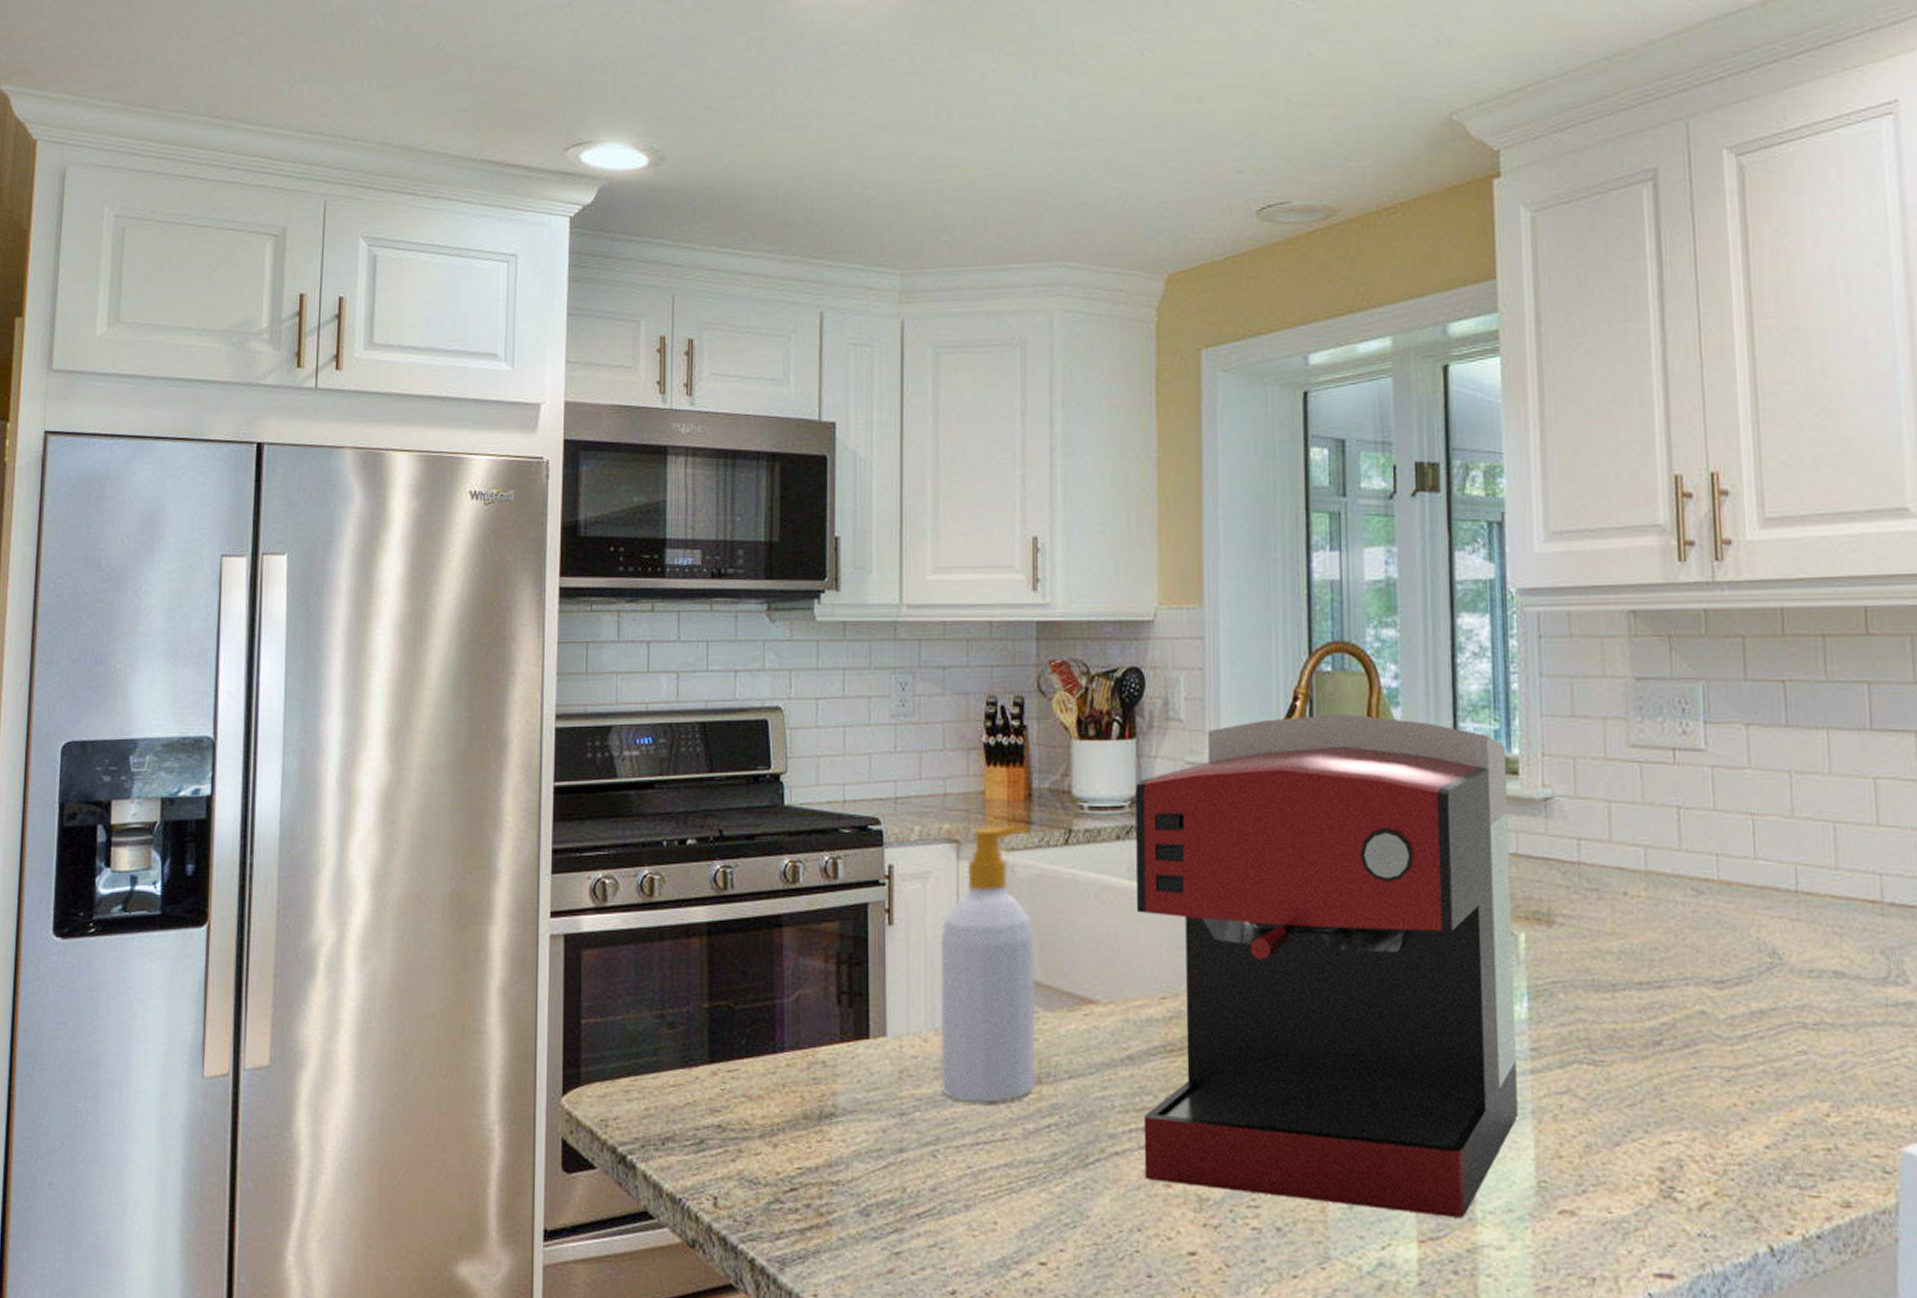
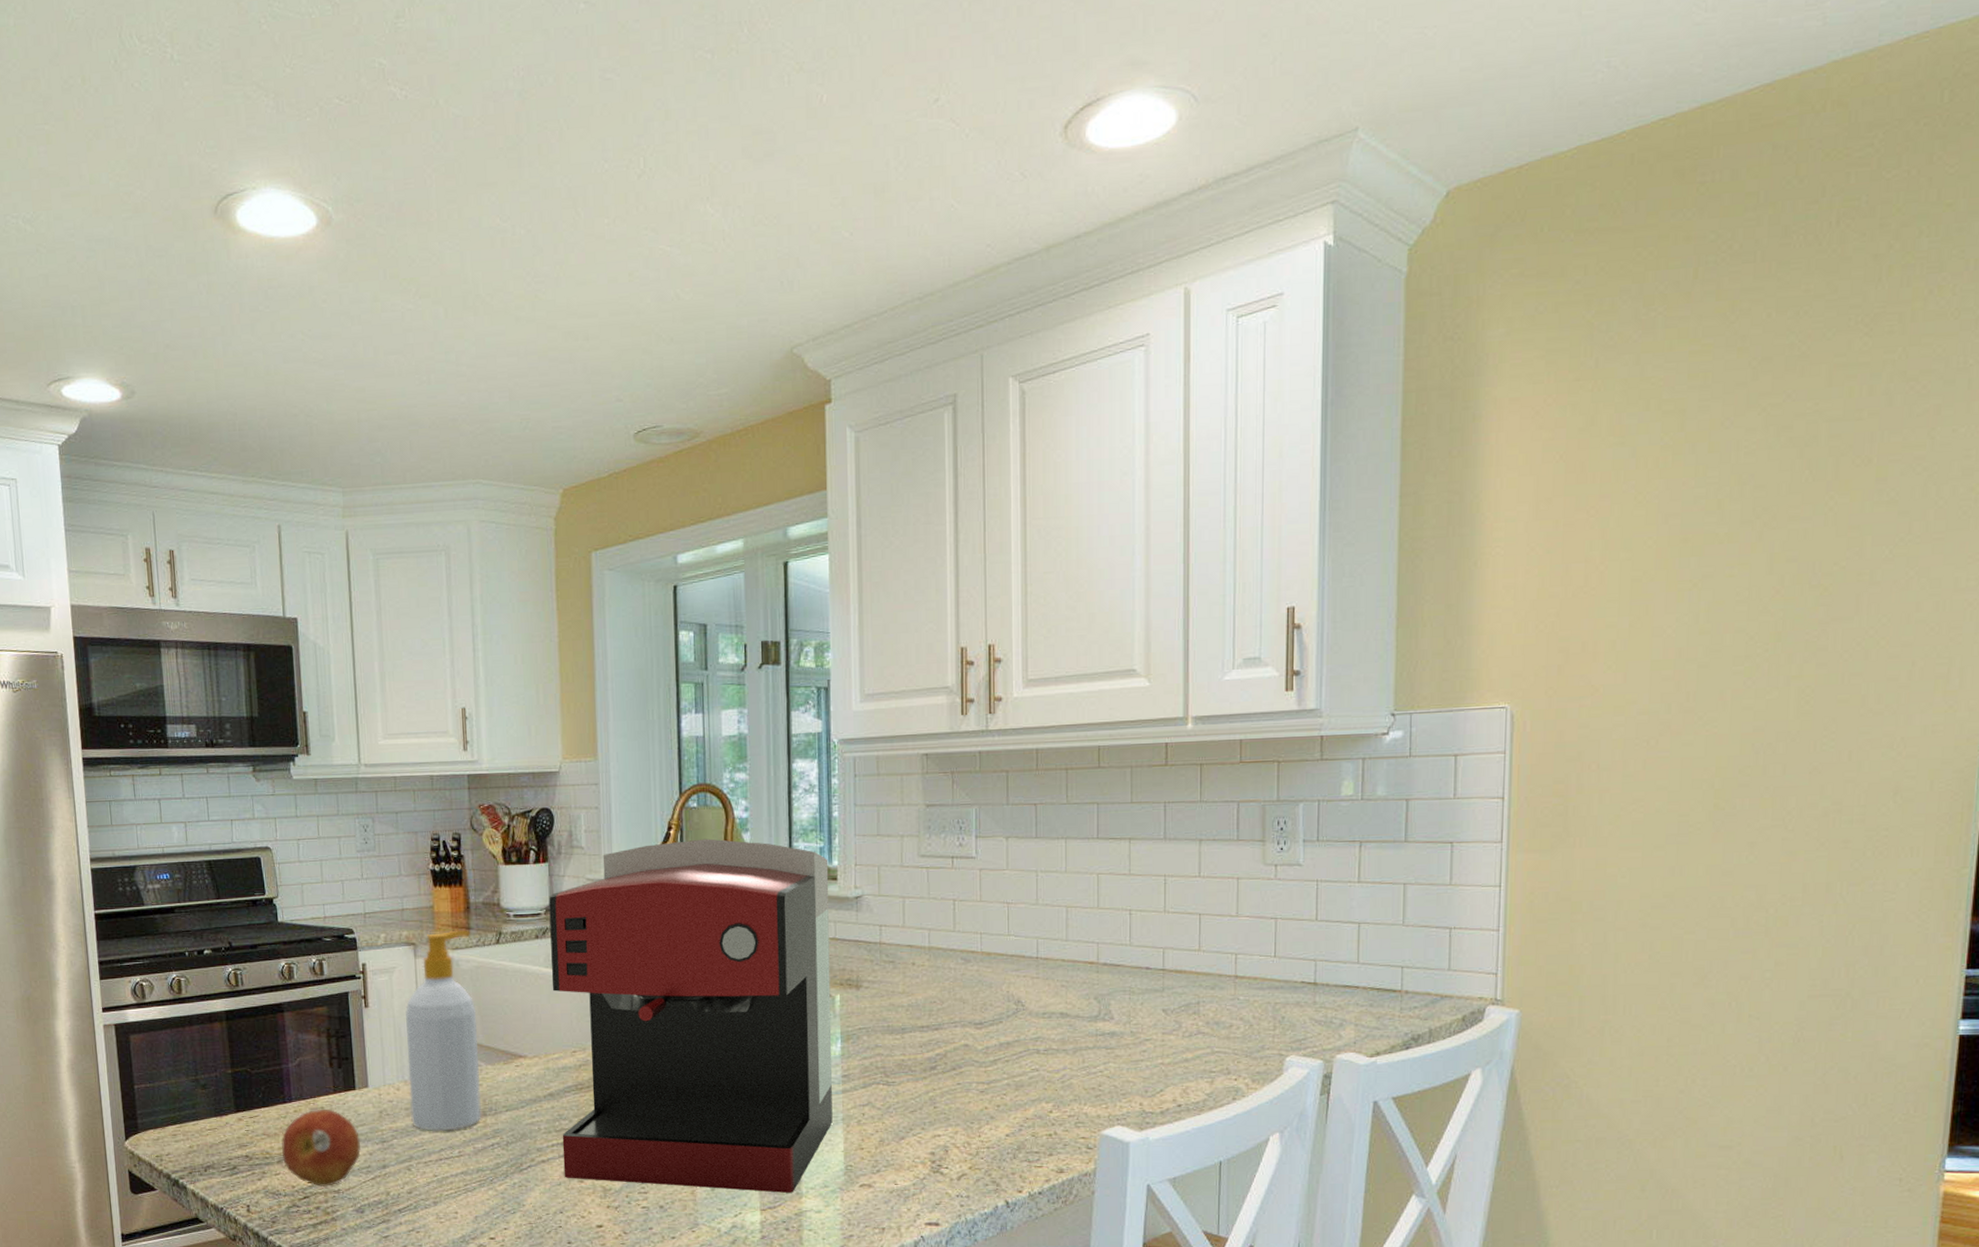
fruit: none [765,1063,872,1177] -> present [281,1109,361,1188]

